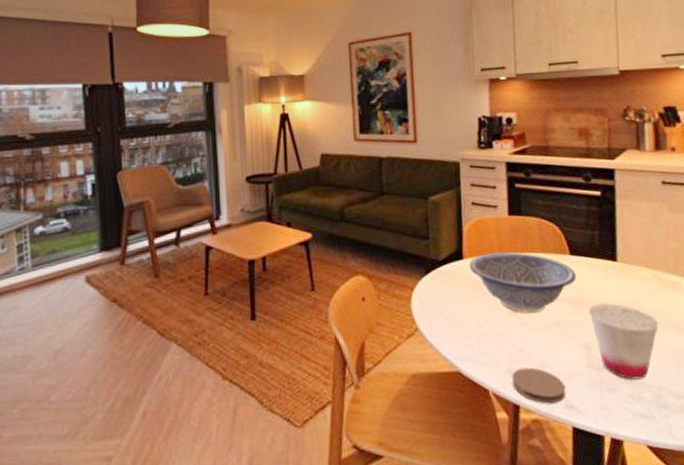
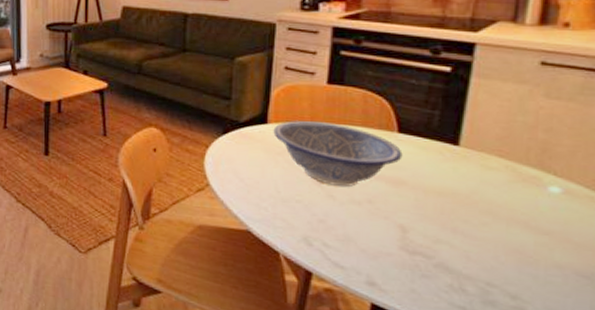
coaster: present [511,367,566,404] -> none [306,238,369,278]
cup: present [589,303,658,380] -> none [412,188,501,272]

